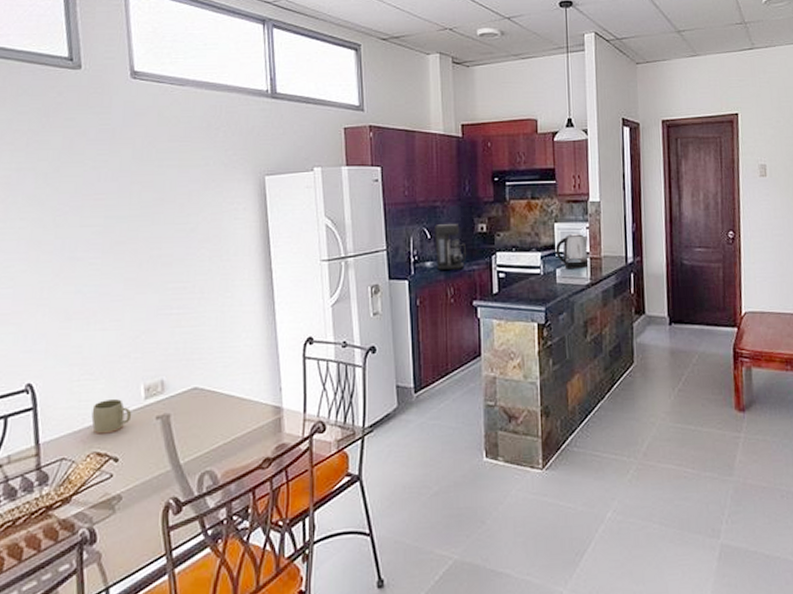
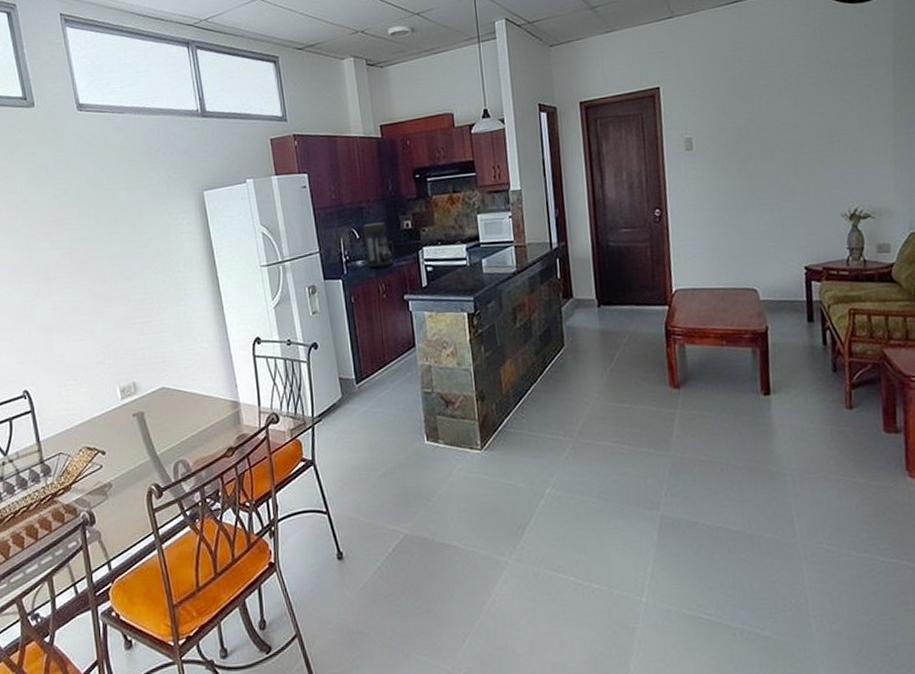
mug: present [91,399,132,434] -> none [79,400,112,431]
kettle: present [555,233,589,270] -> none [479,222,514,259]

